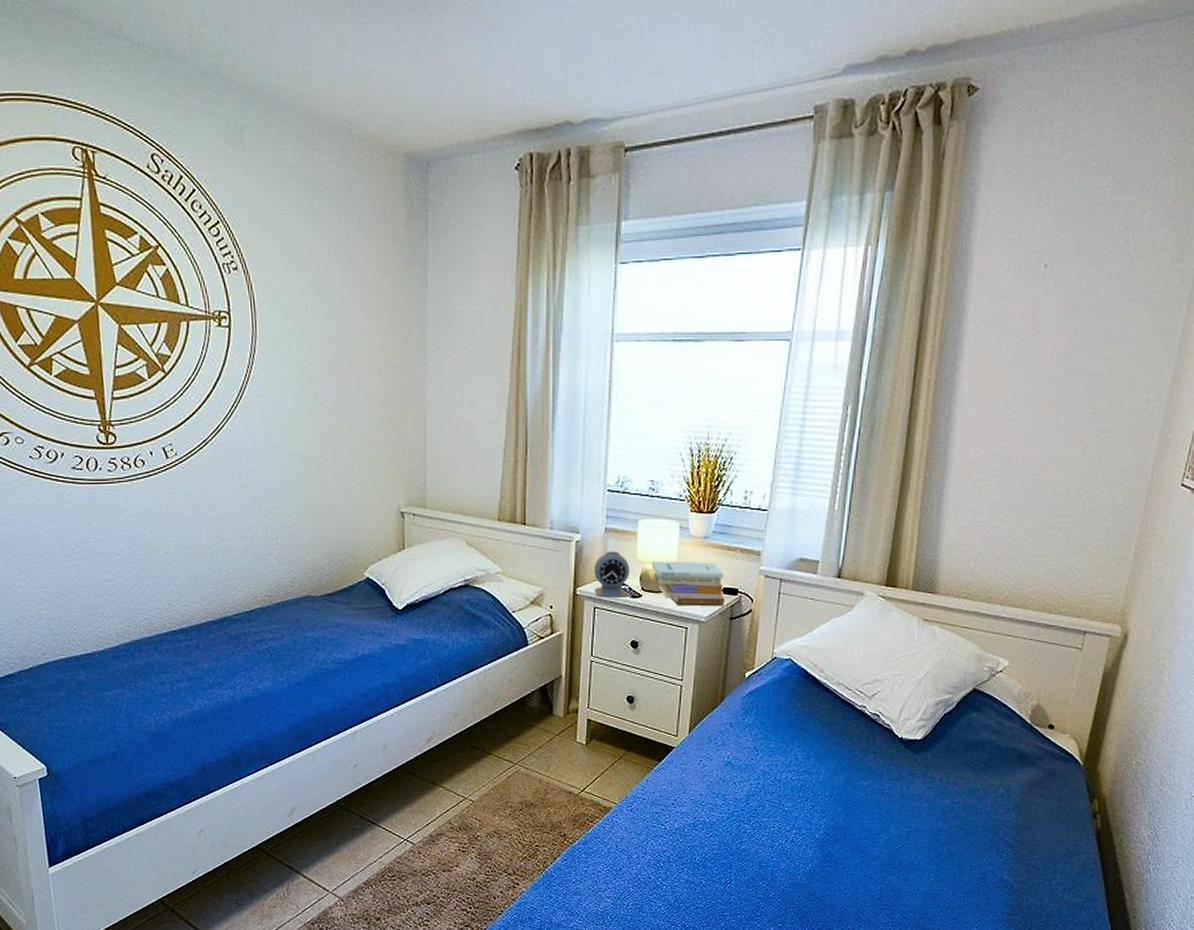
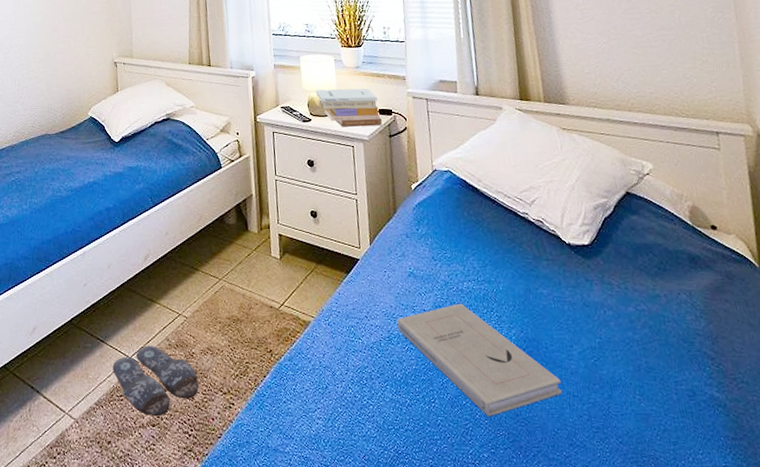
slippers: none [384,828,482,896] -> present [112,345,199,417]
alarm clock: present [594,551,630,598] -> none [268,83,299,123]
book: none [705,792,861,896] -> present [396,303,563,417]

